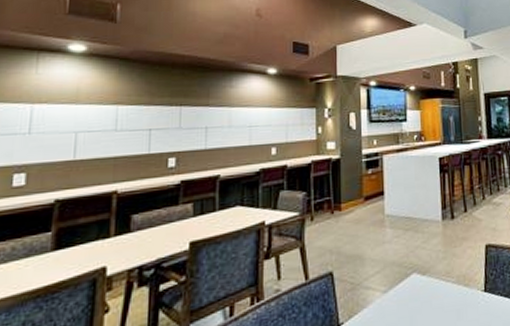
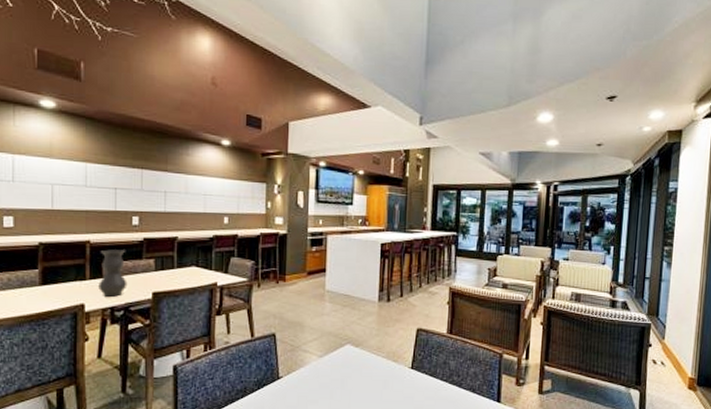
vase: none [125,197,160,254] -> present [98,249,127,297]

